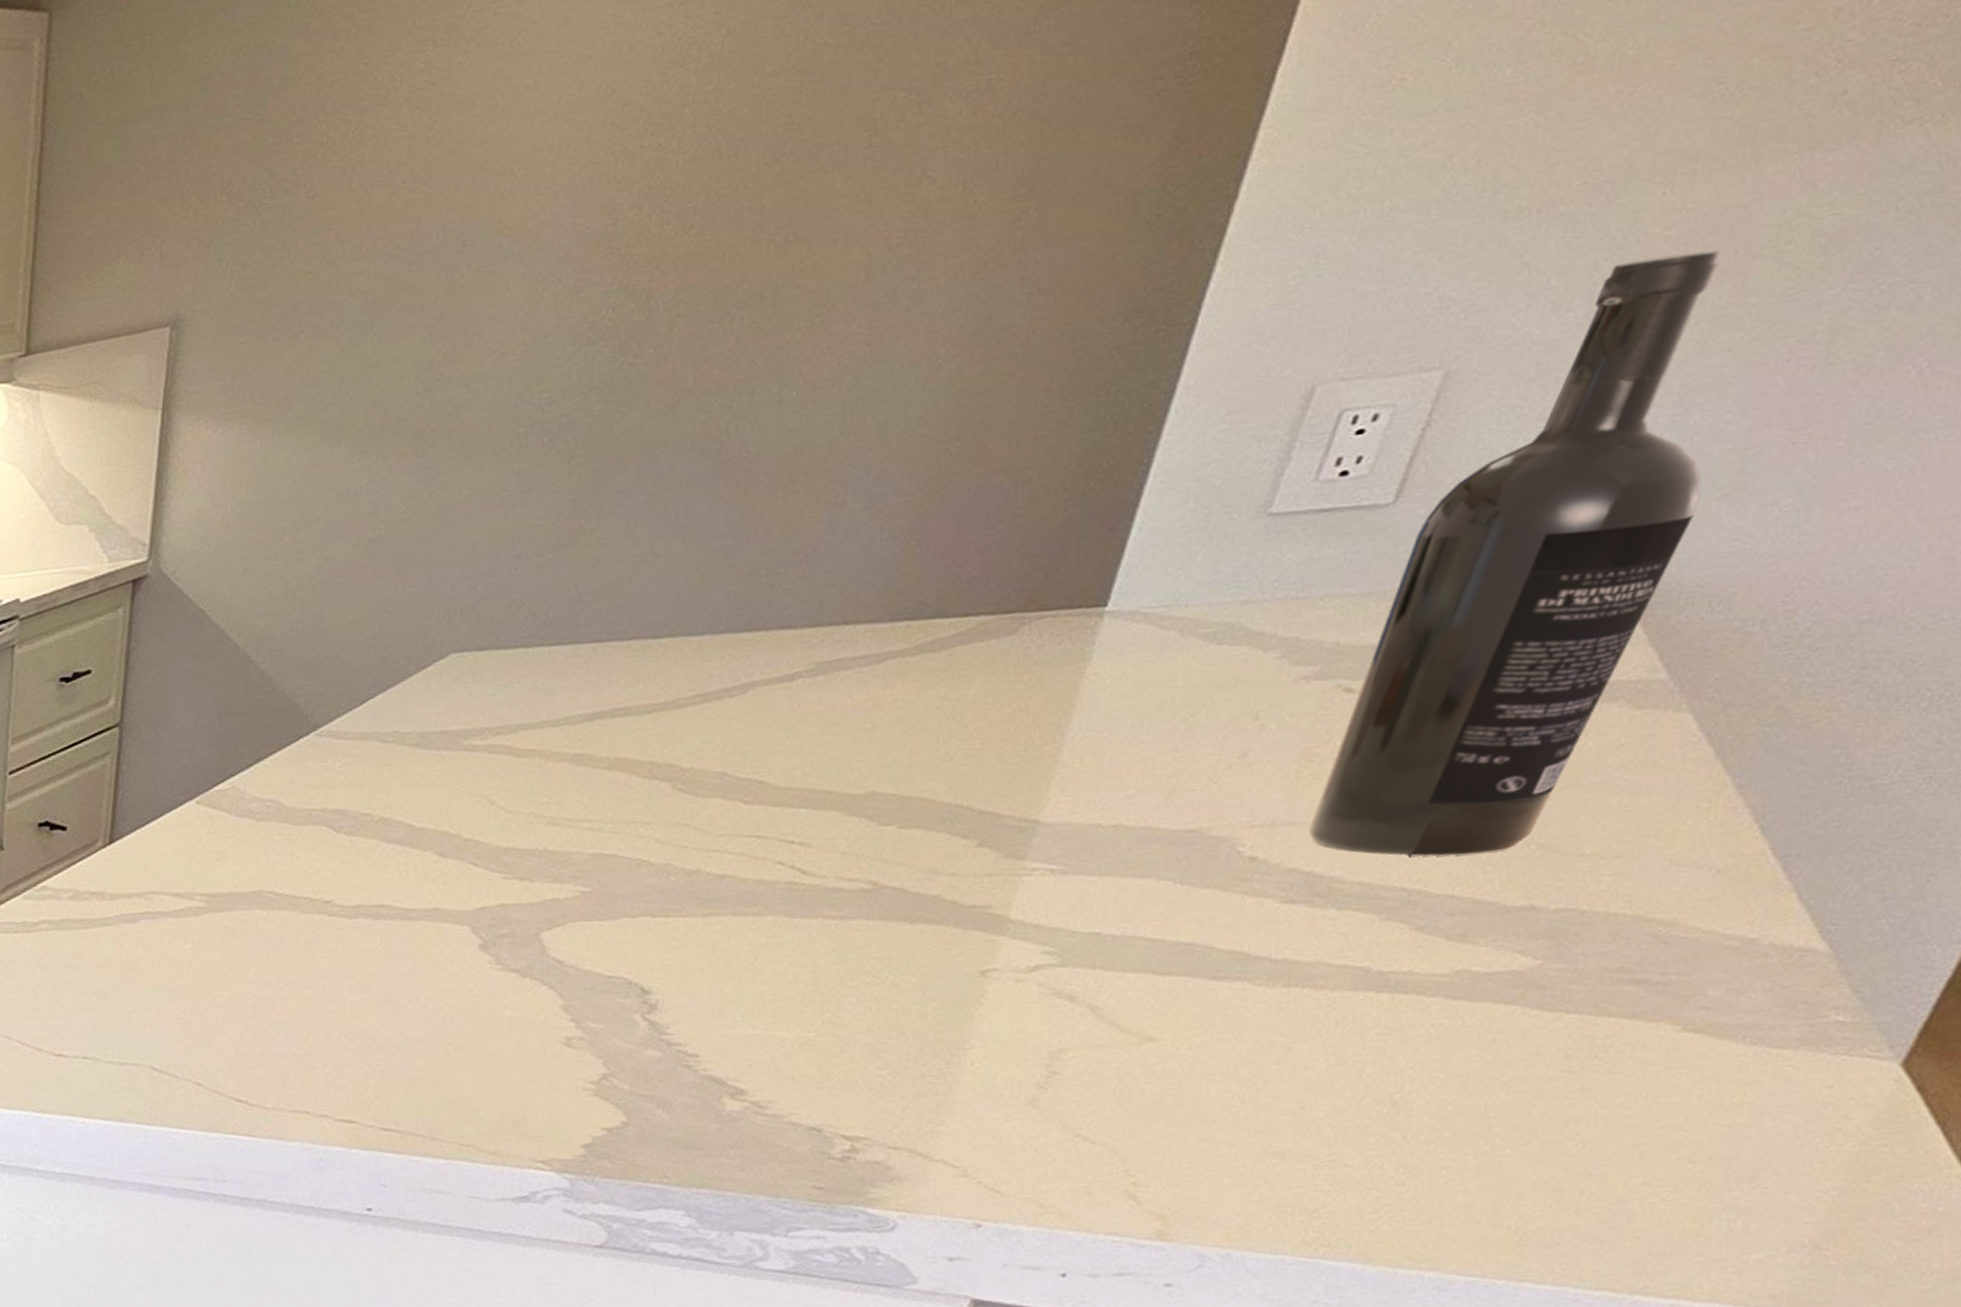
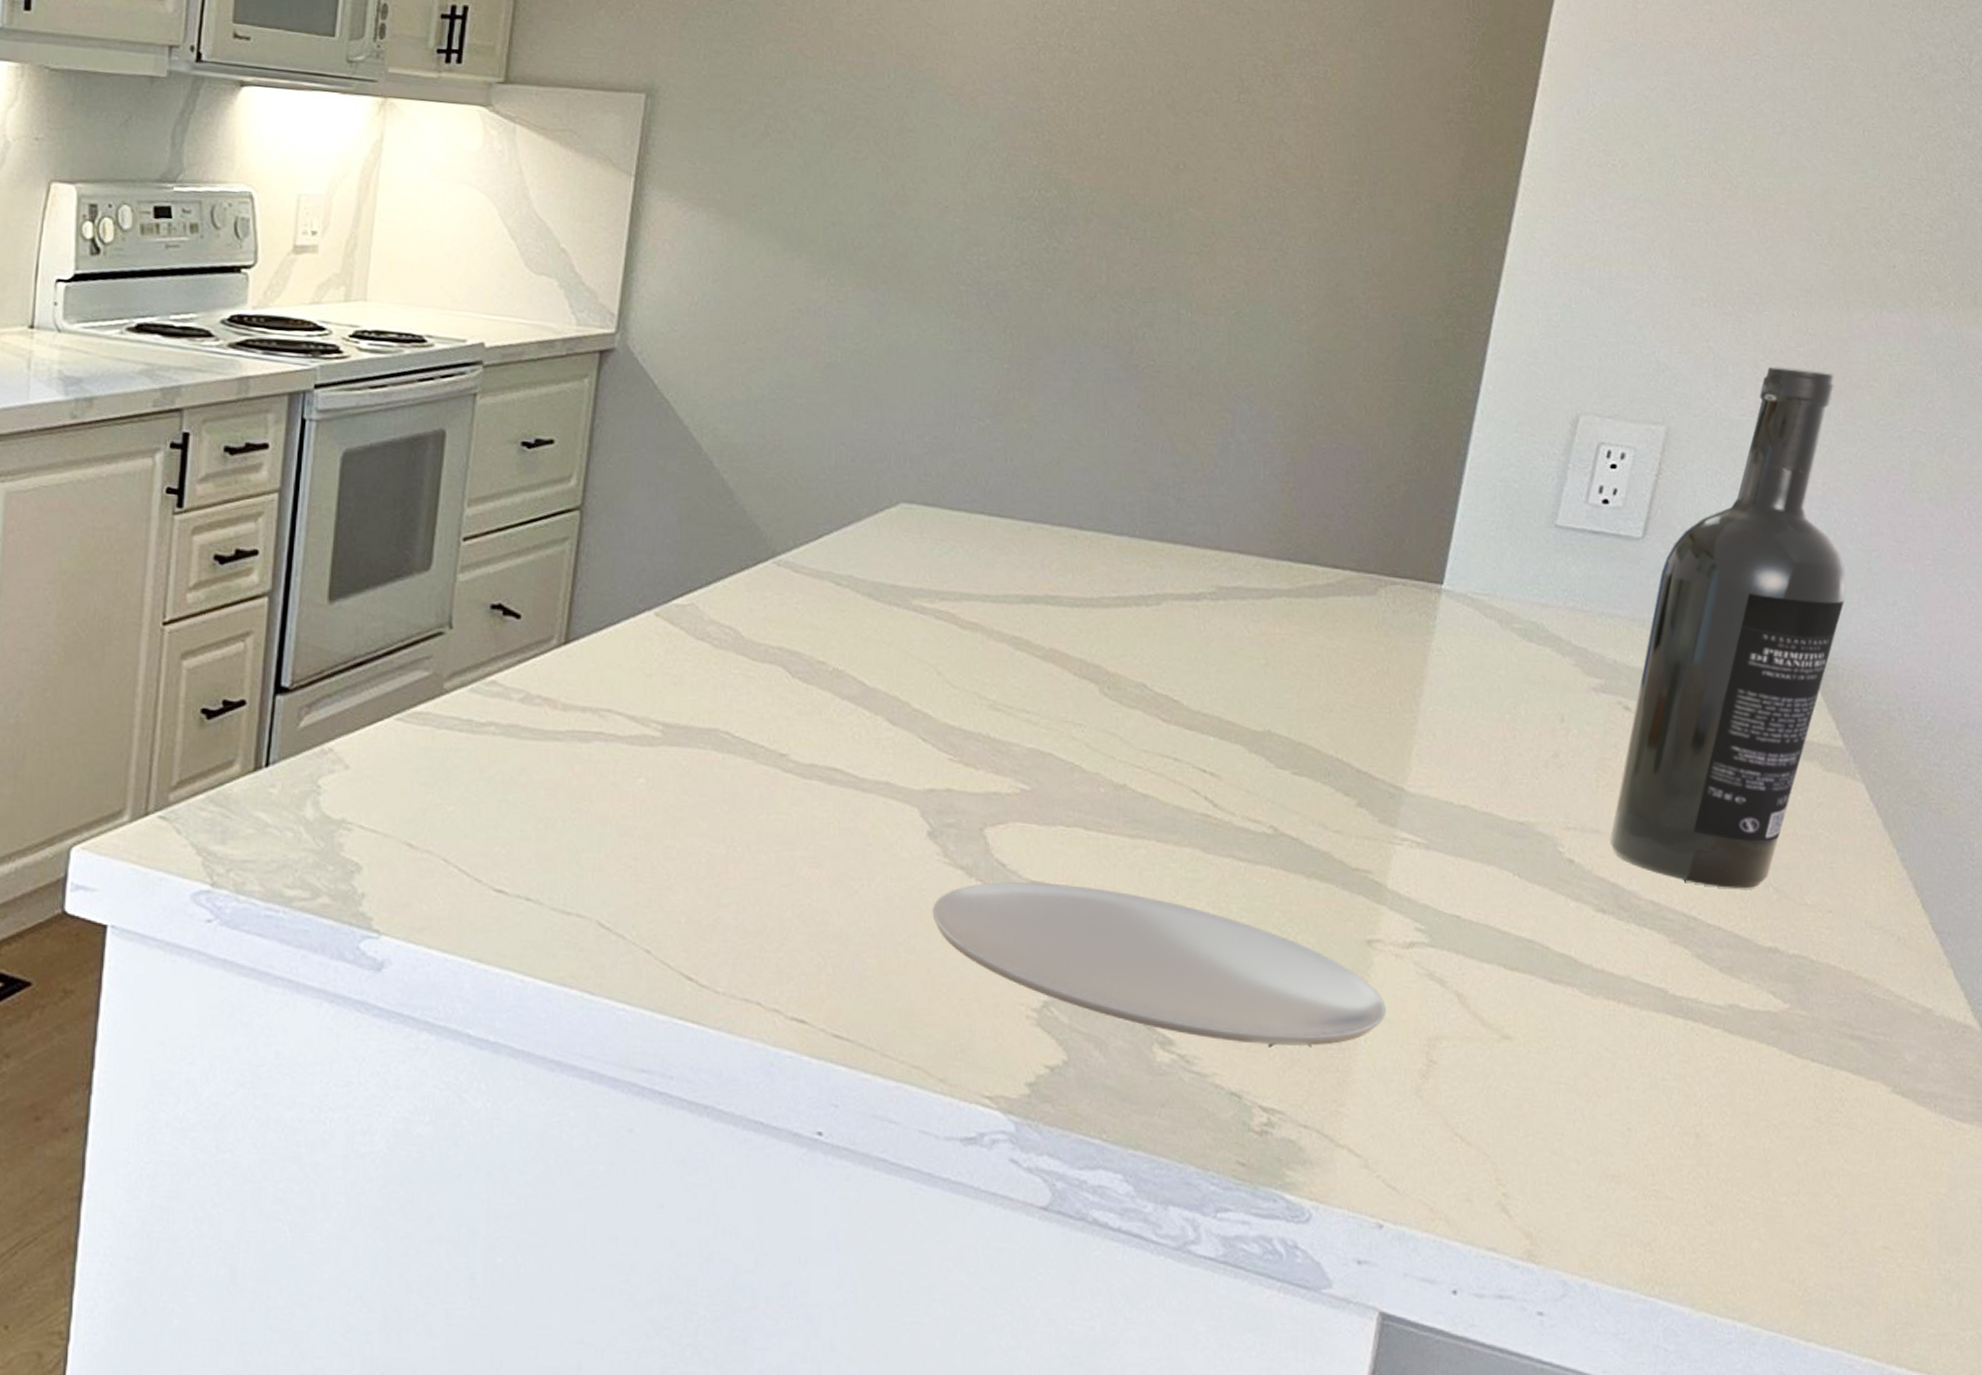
plate: none [483,967,1000,1084] -> present [932,882,1386,1046]

